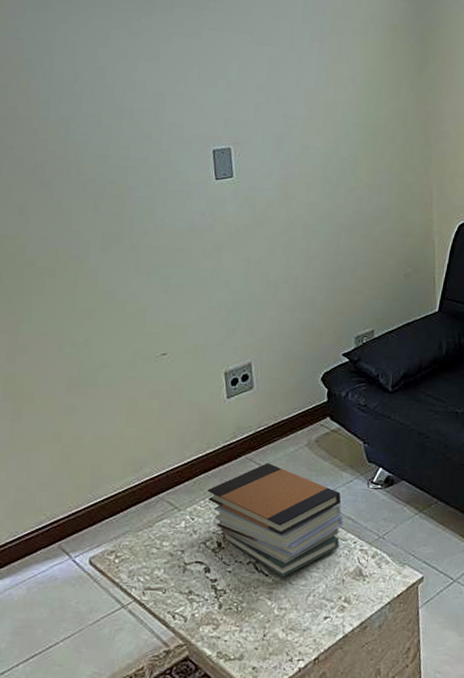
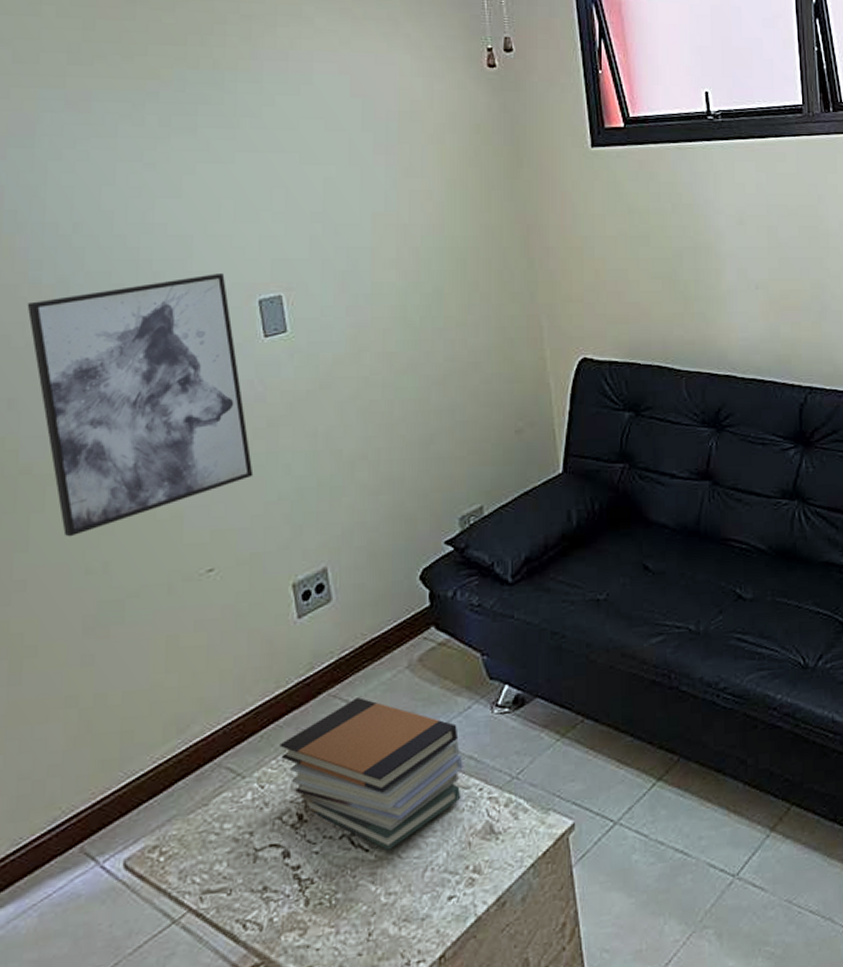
wall art: none [37,125,201,317] -> present [27,274,254,537]

